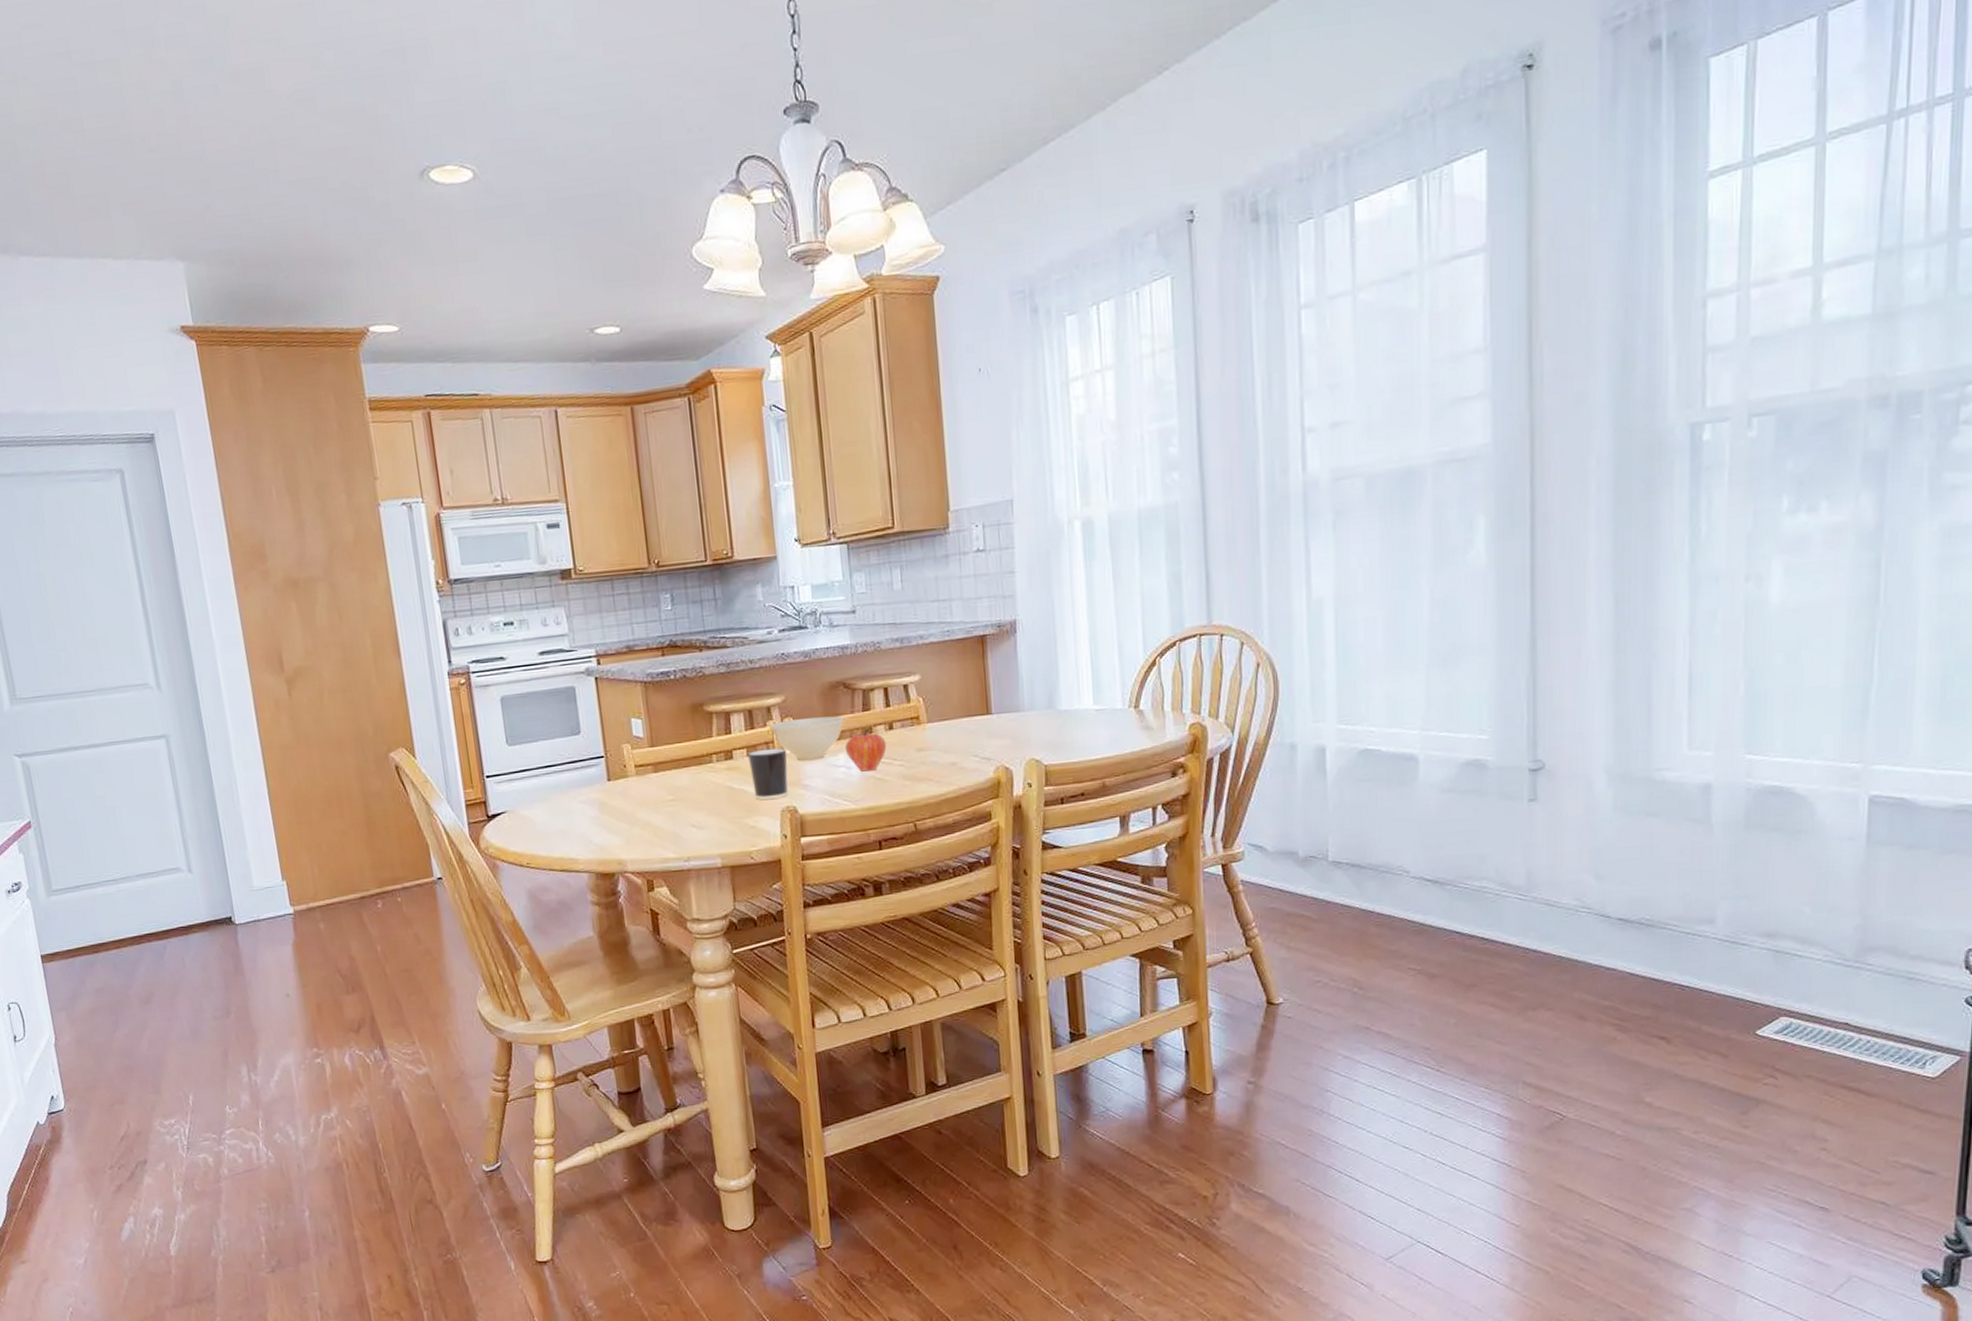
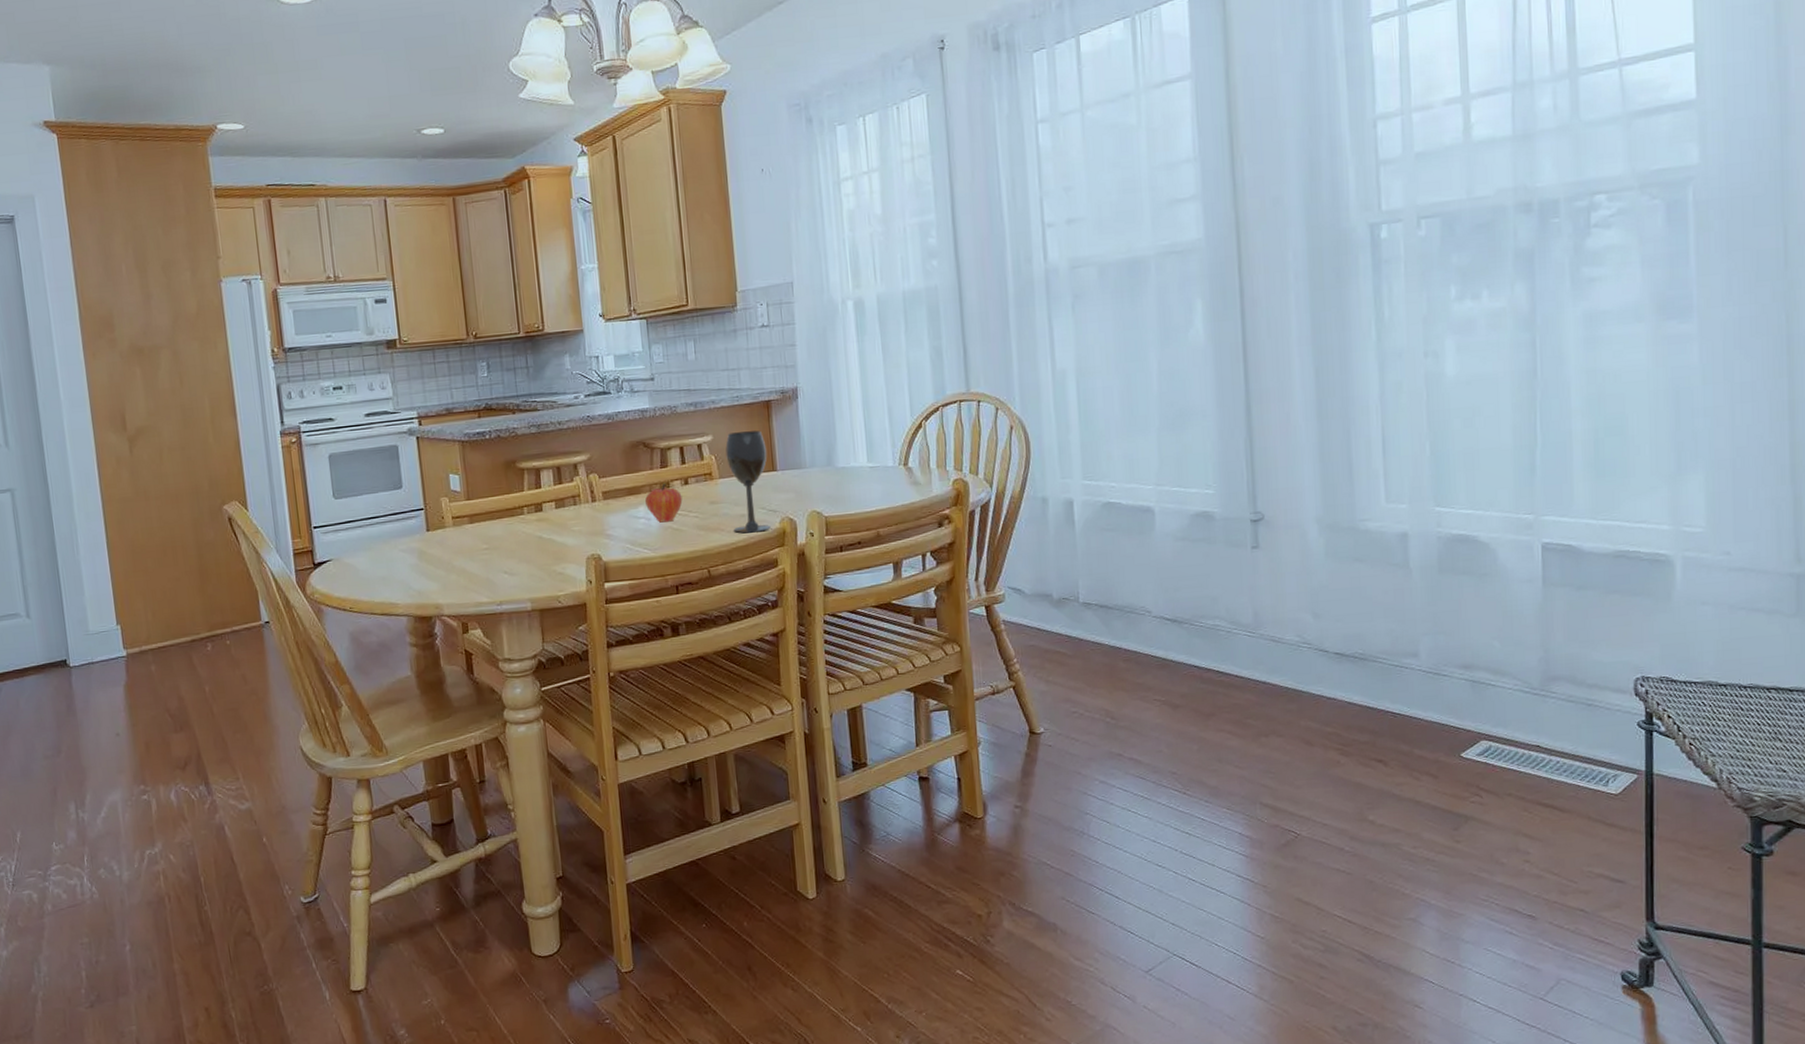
mug: present [747,748,788,801] -> none [555,501,593,549]
bowl: present [770,716,845,761] -> none [576,472,645,513]
wine glass: none [934,669,984,784] -> present [725,430,771,534]

